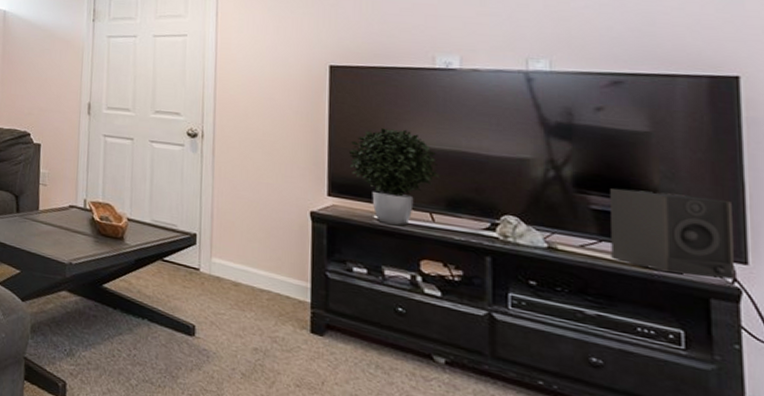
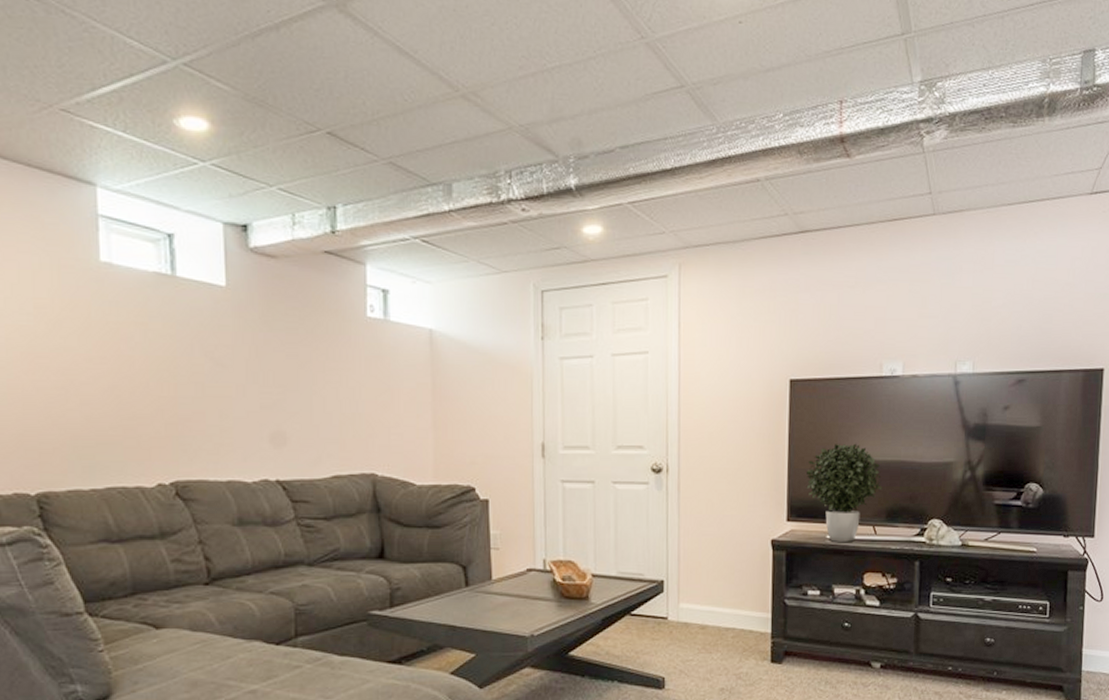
studio monitor: present [610,188,734,280] -> none [1006,482,1089,553]

